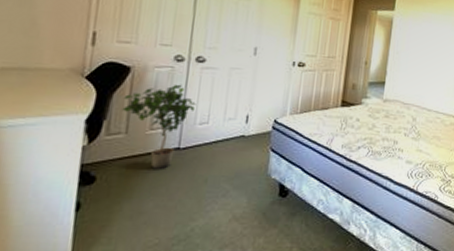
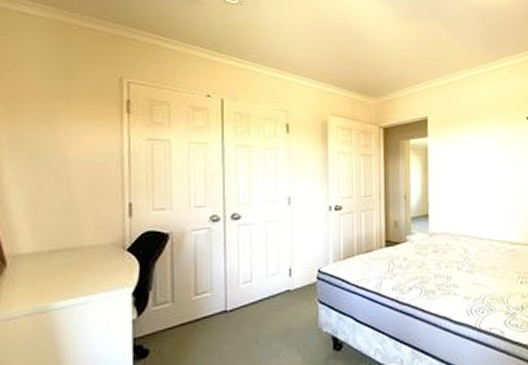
potted plant: present [121,84,196,170] -> none [165,244,237,337]

